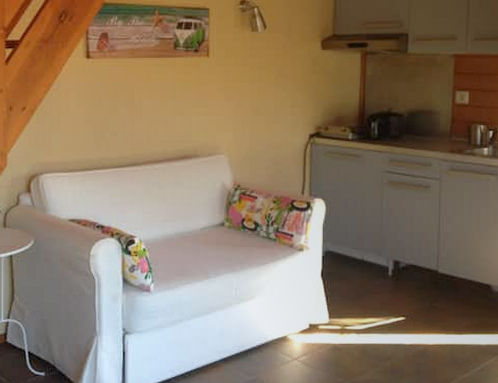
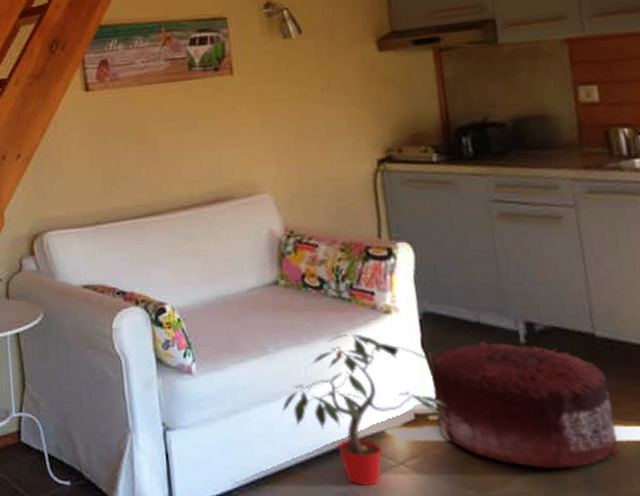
potted plant: none [215,265,333,376] -> present [282,334,449,487]
pouf: none [324,274,441,364] -> present [430,342,622,470]

